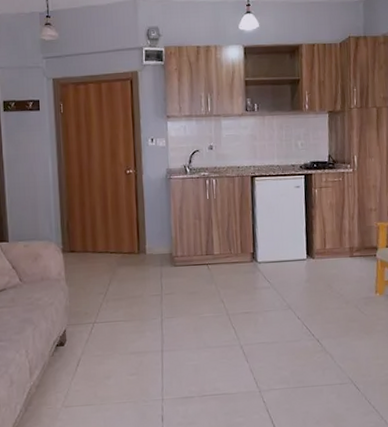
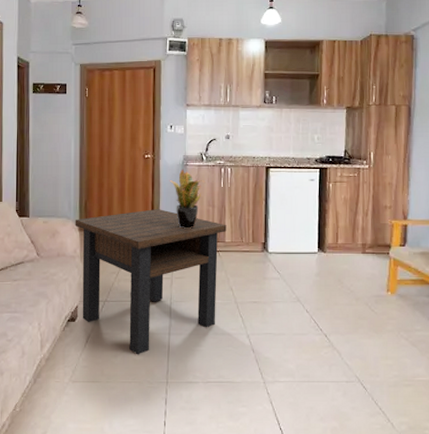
side table: none [57,225,215,375] -> present [75,209,227,355]
potted plant: none [153,183,191,244] -> present [169,169,206,229]

